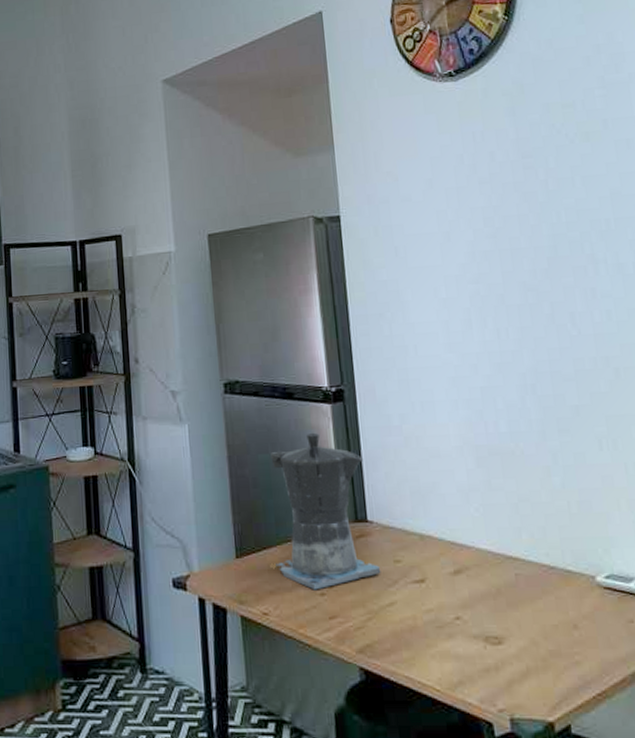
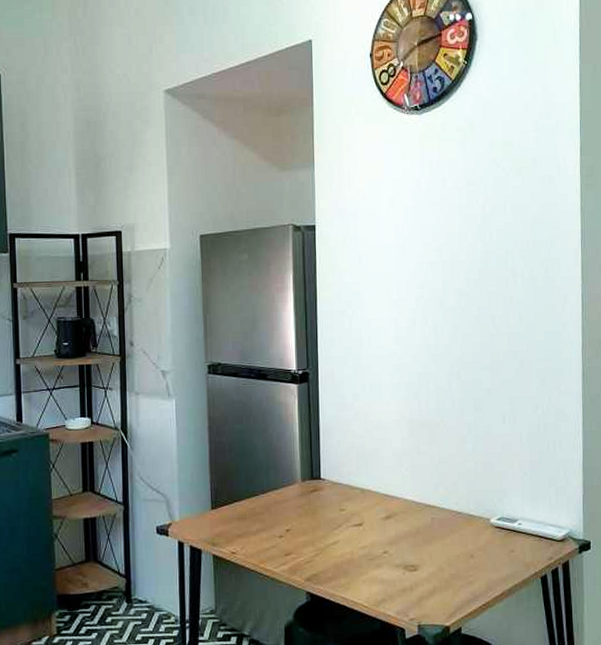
coffee maker: present [270,432,381,590] -> none [244,407,329,534]

